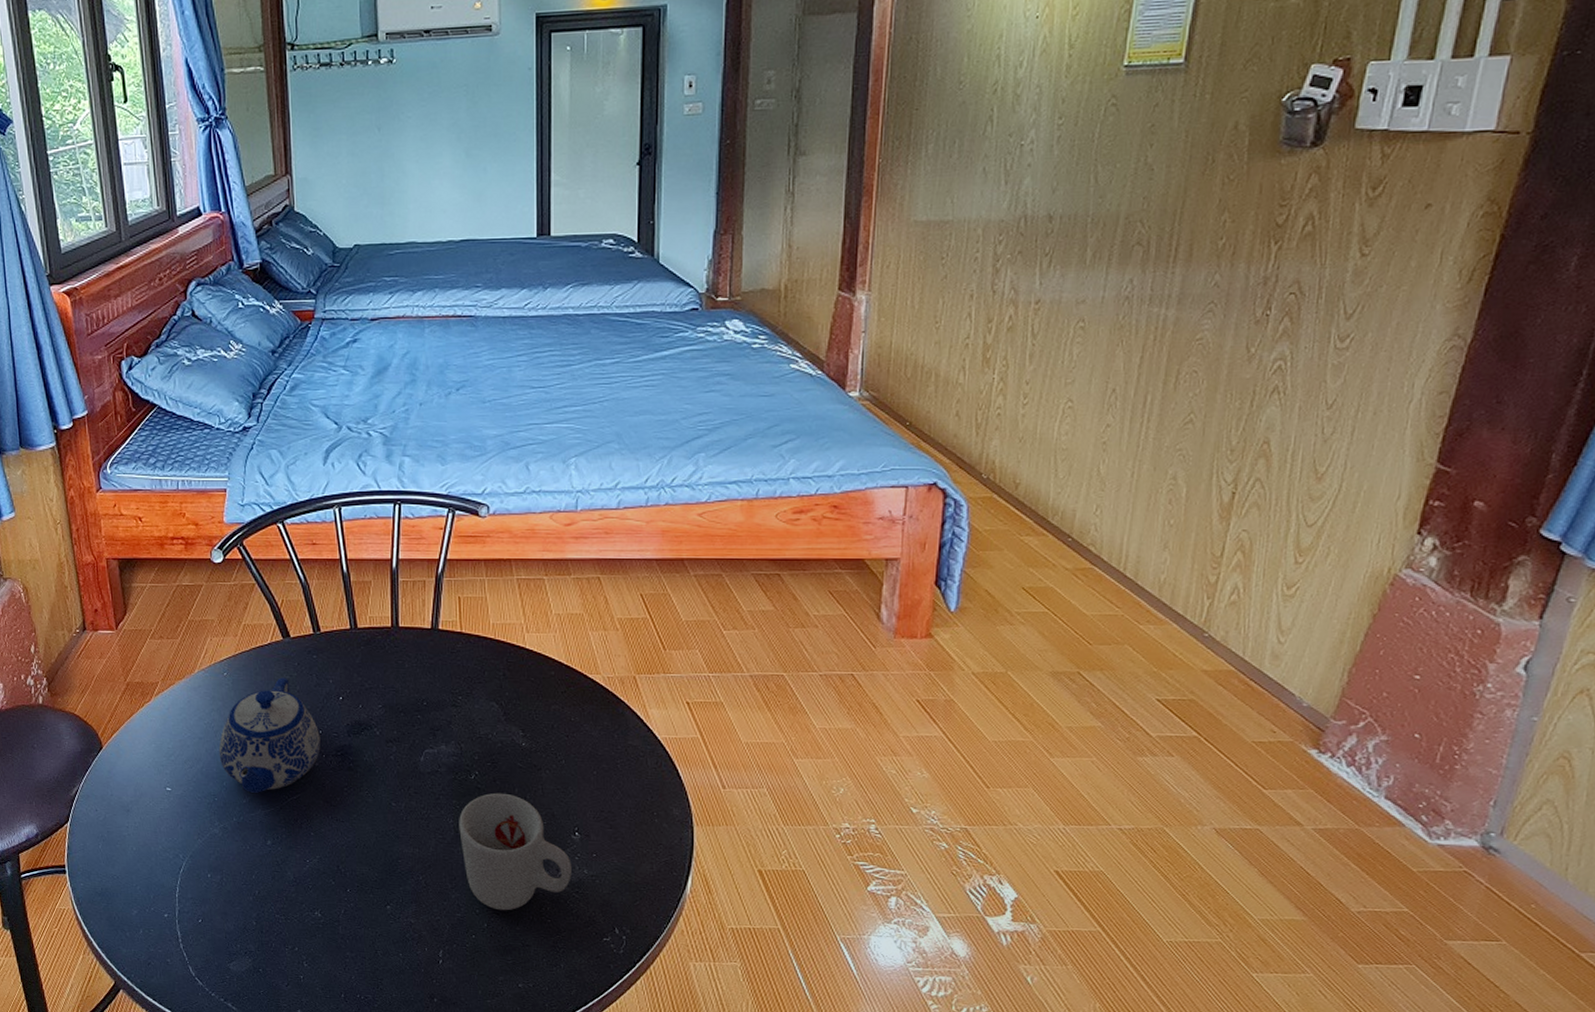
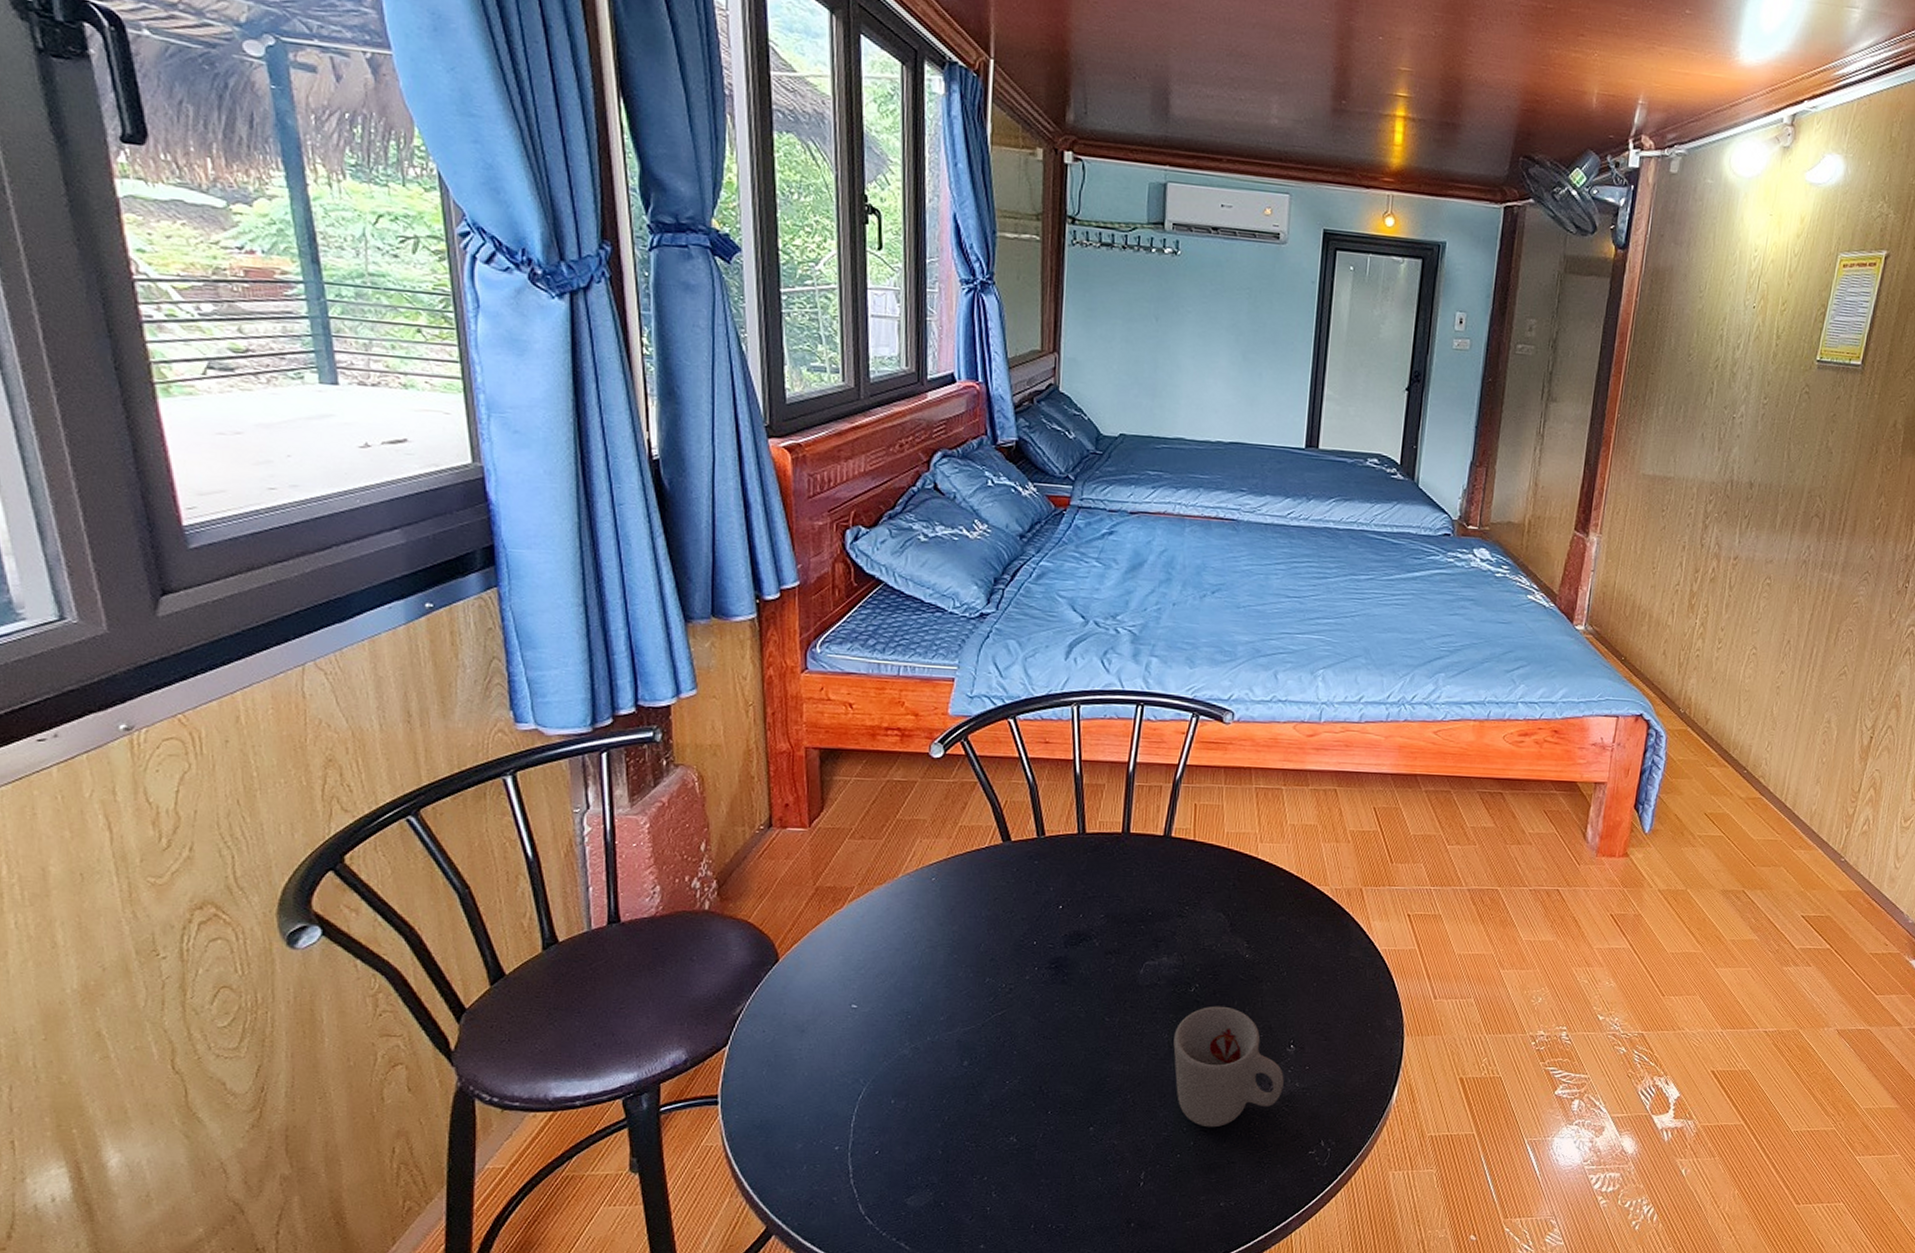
teapot: present [218,677,321,794] -> none [917,884,1034,1010]

